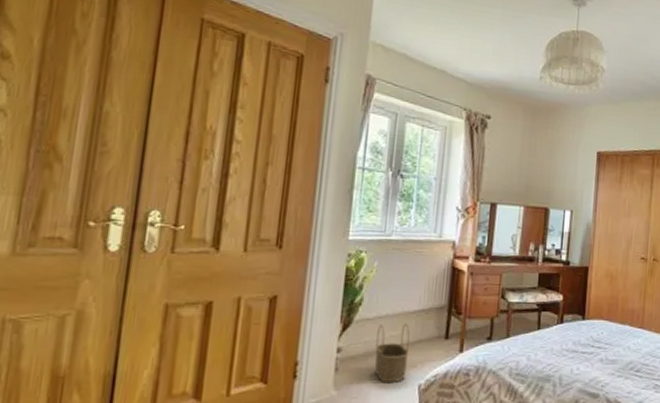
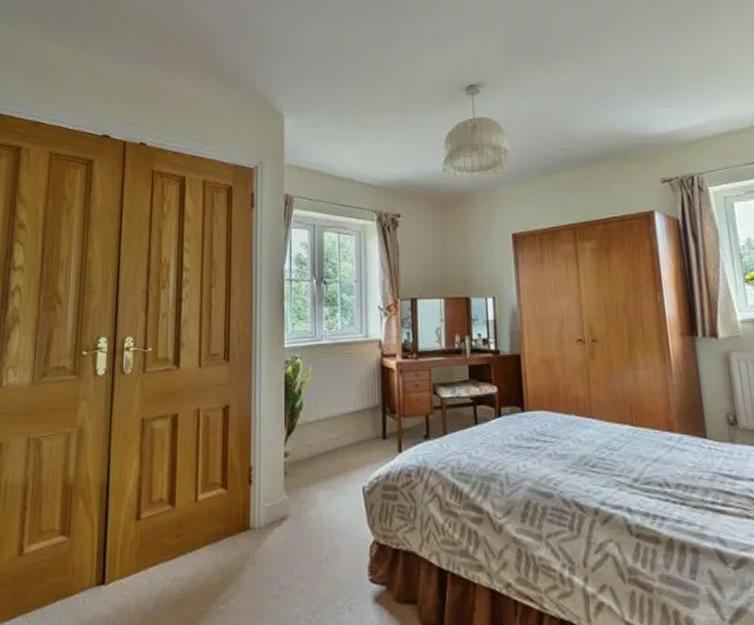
wicker basket: present [374,324,410,384] -> none [319,426,350,487]

